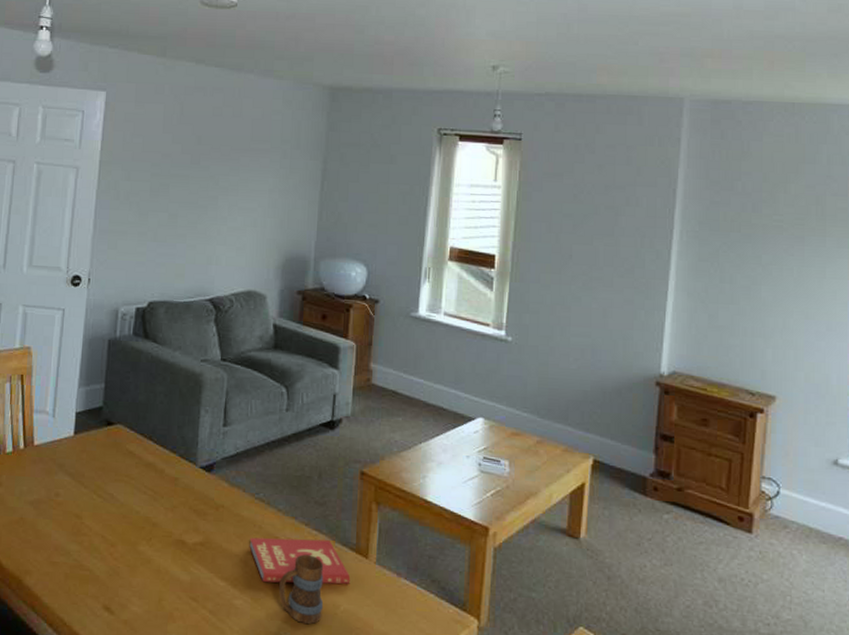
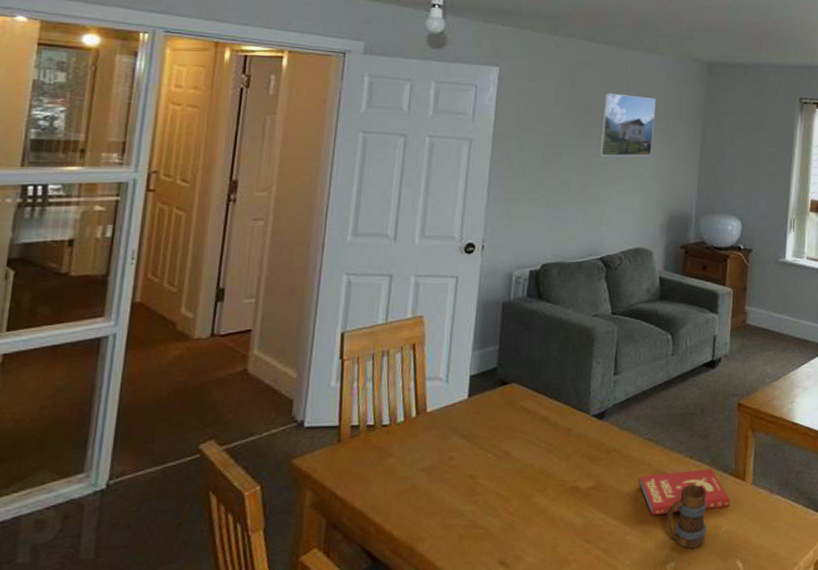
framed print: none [208,120,272,191] -> present [598,93,657,157]

